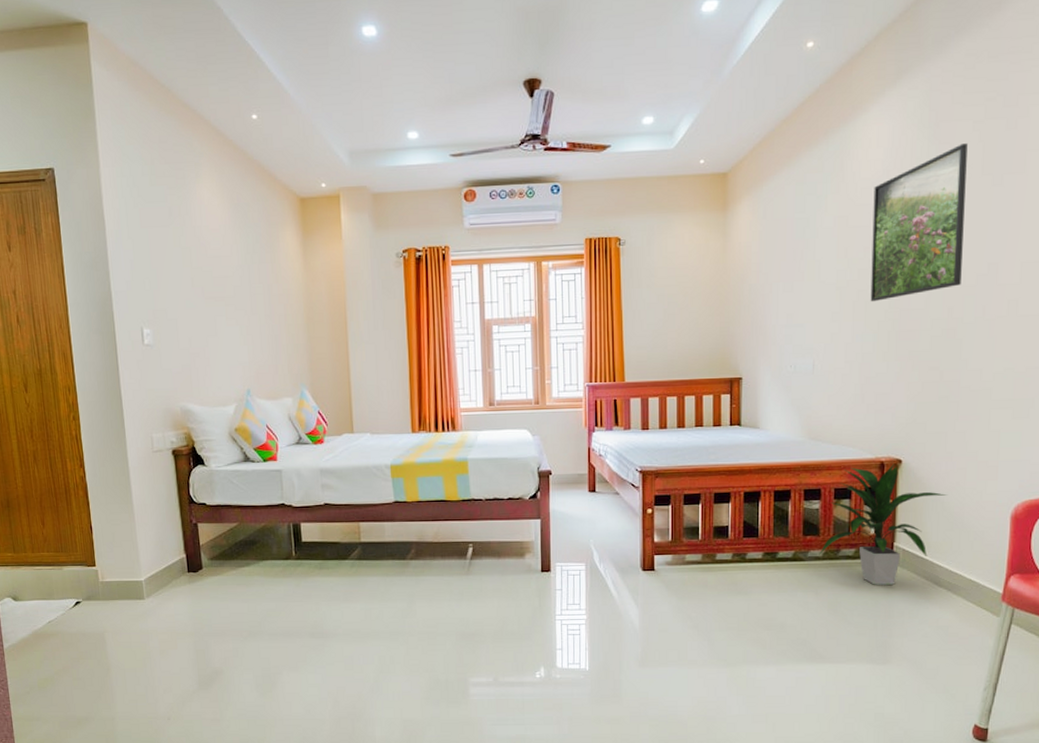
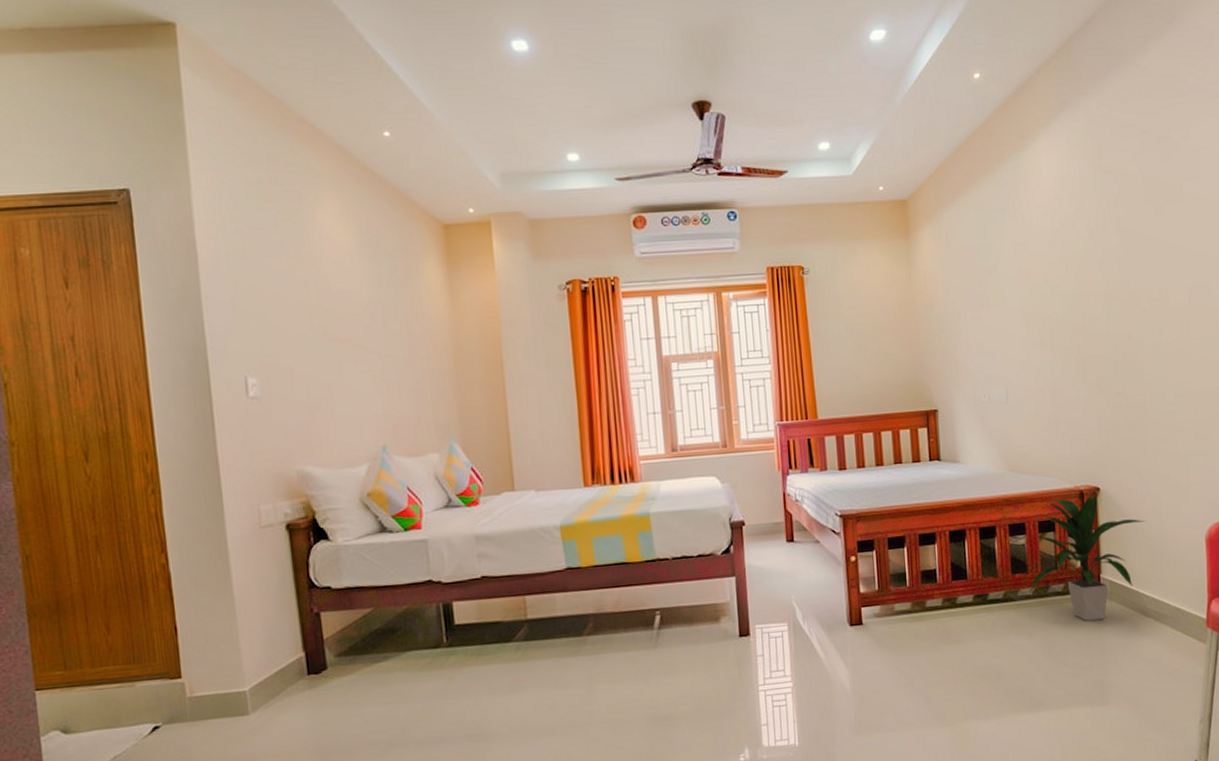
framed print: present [870,143,968,302] -> none [1048,173,1137,329]

